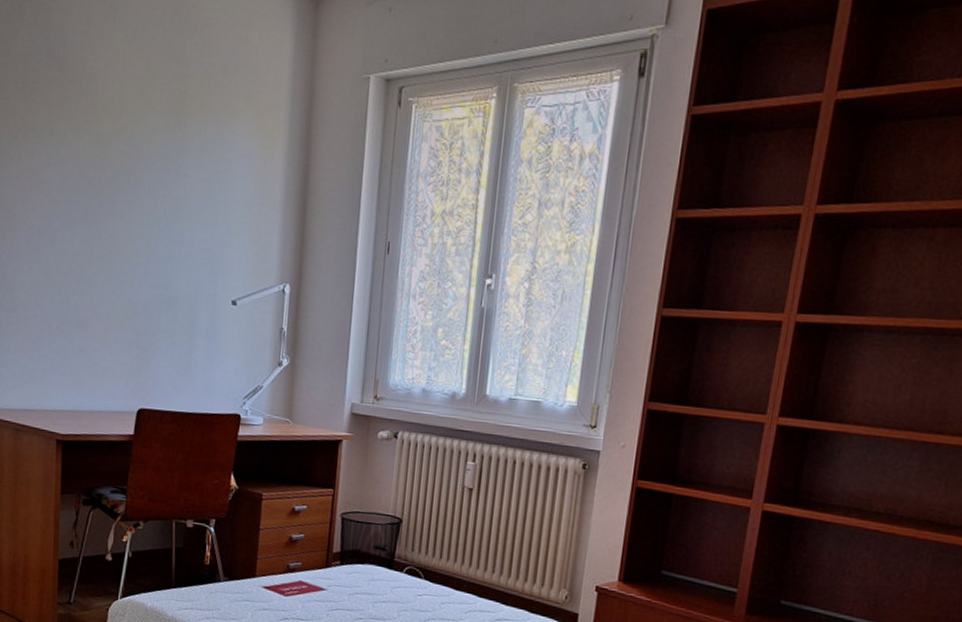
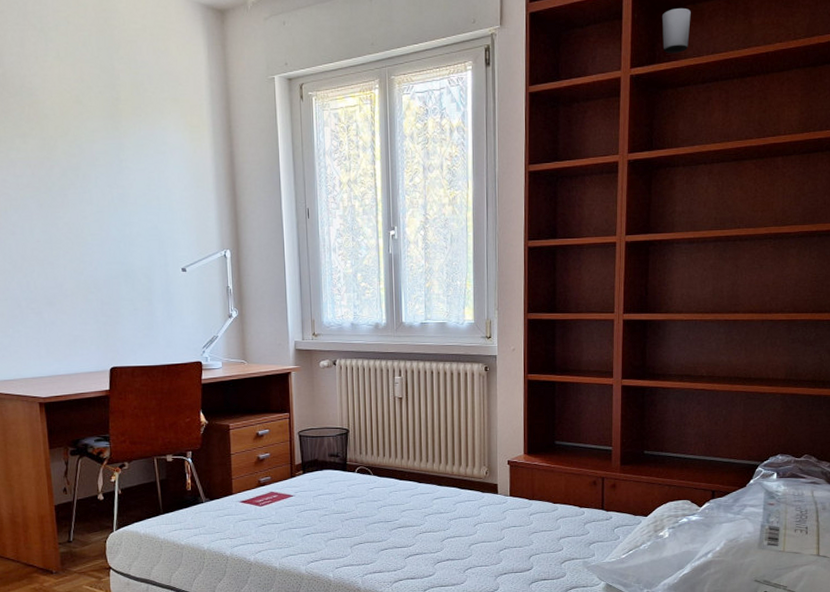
candle holder: none [887,12,937,74] -> present [661,9,691,54]

